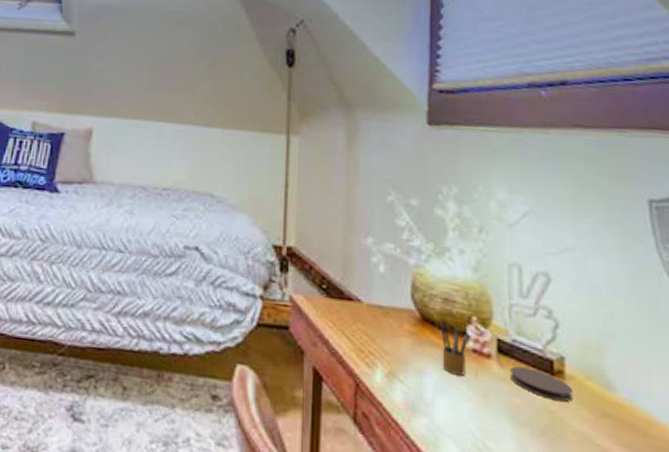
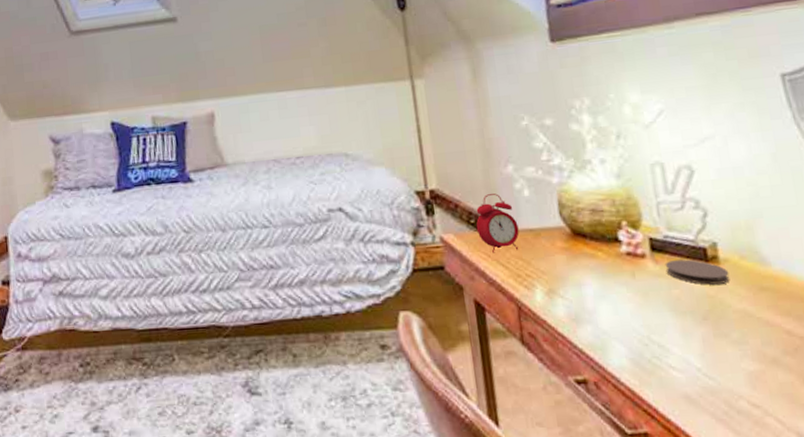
alarm clock: none [327,262,369,325] -> present [476,193,519,253]
pencil box: present [440,319,468,376] -> none [592,229,623,280]

